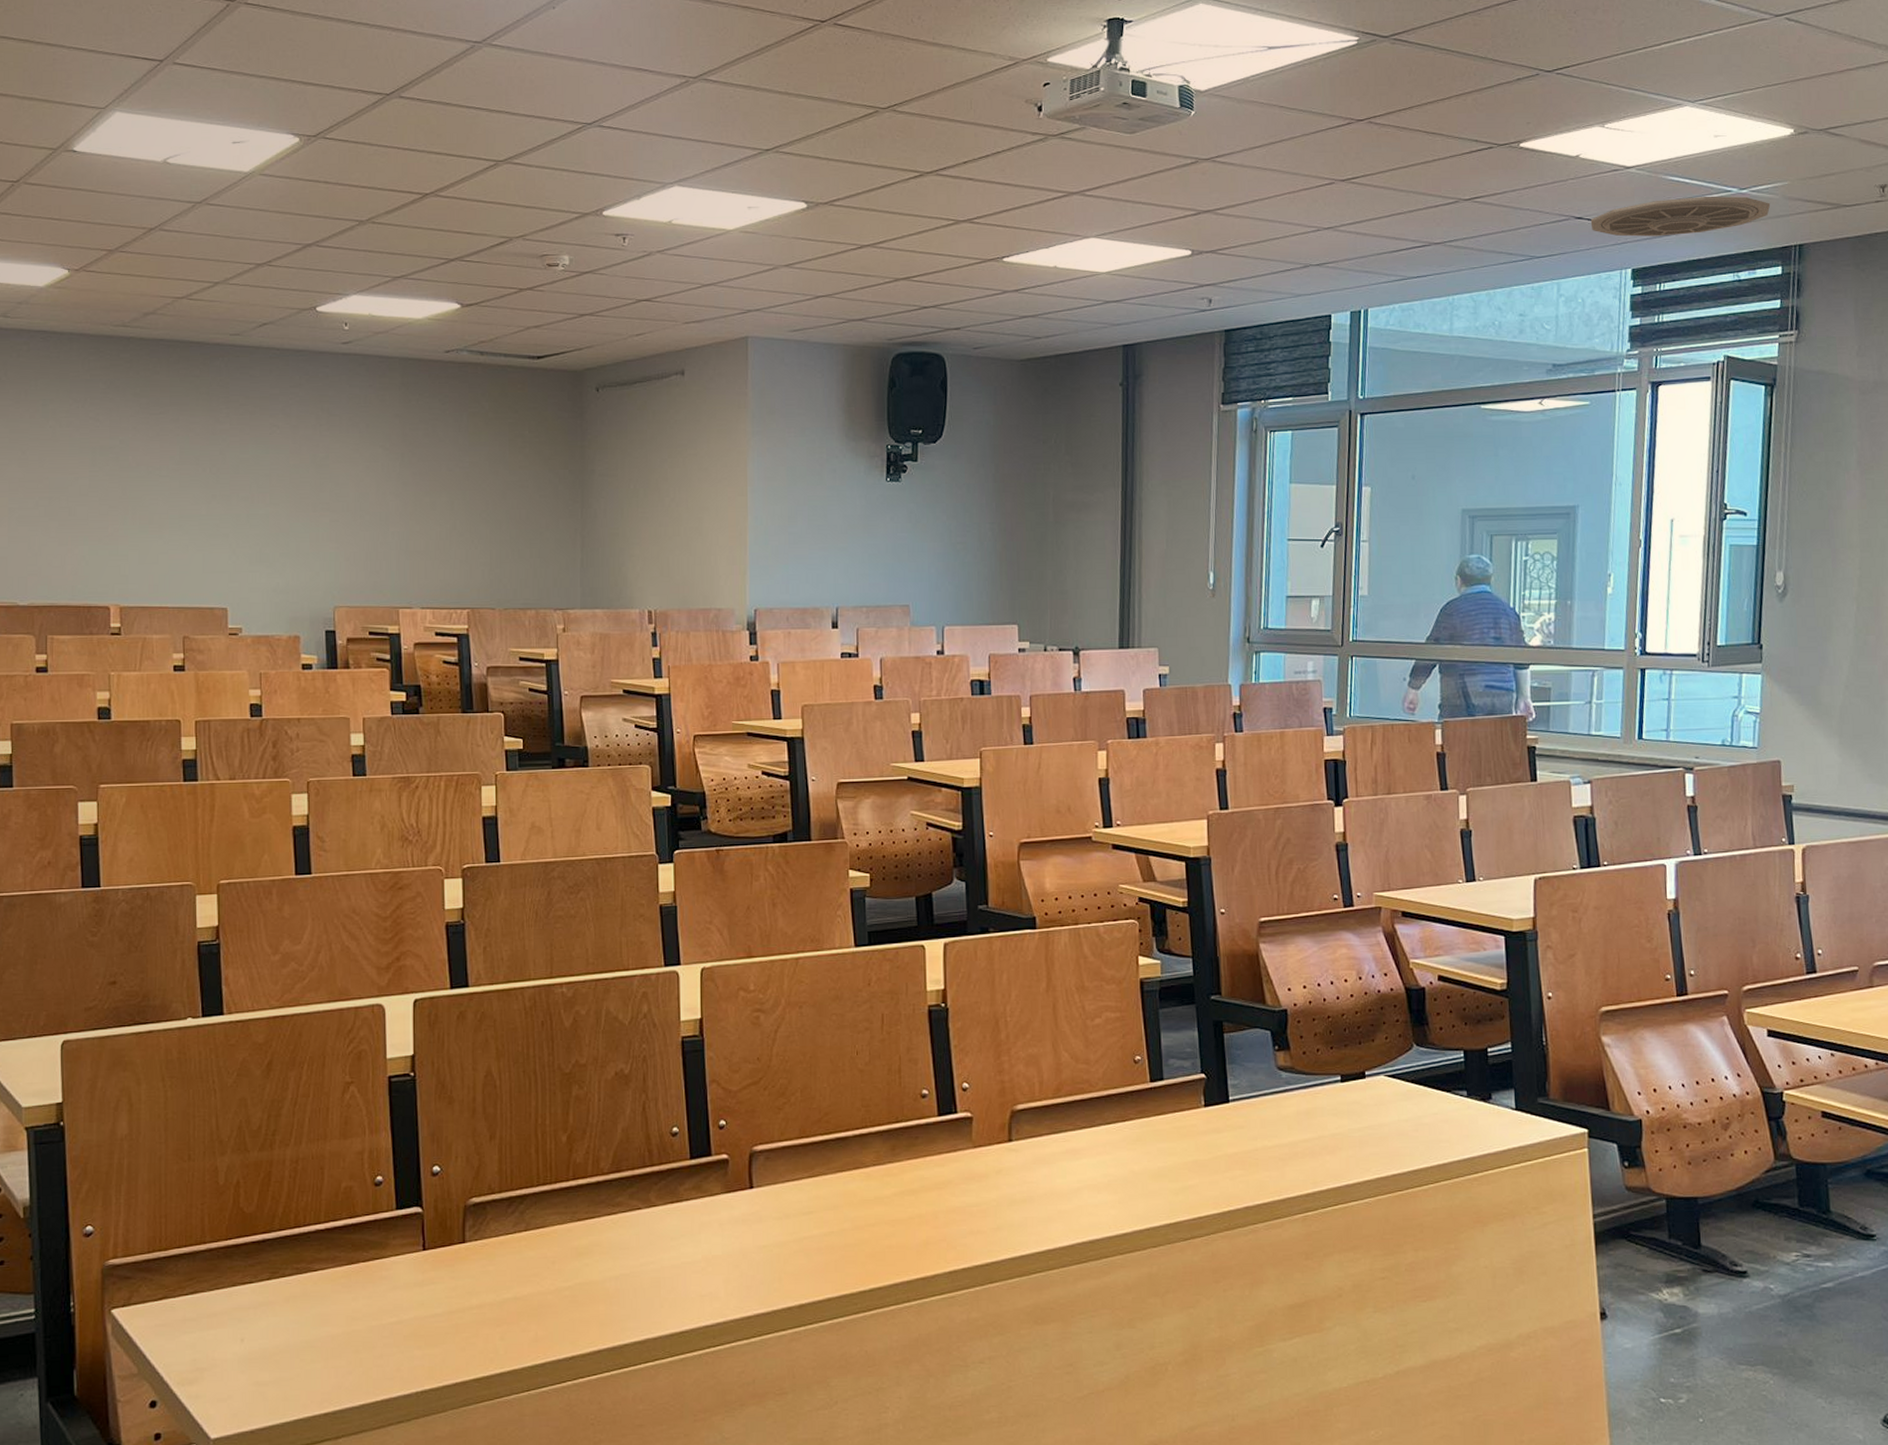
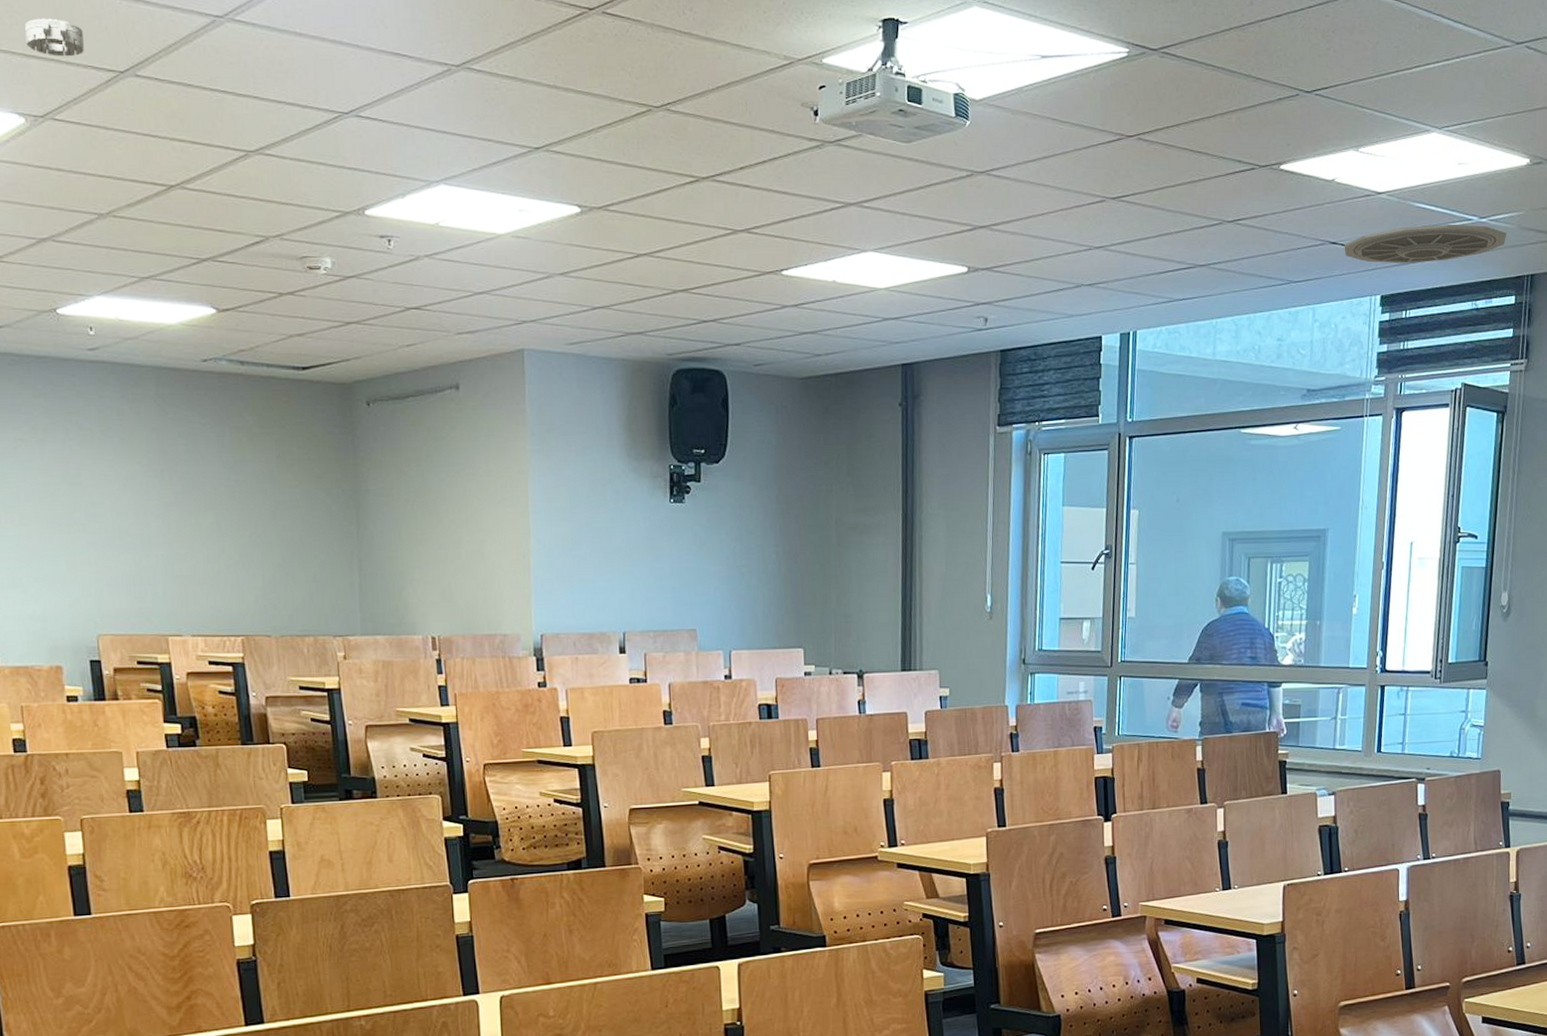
smoke detector: none [305,50,355,83] -> present [25,18,84,57]

